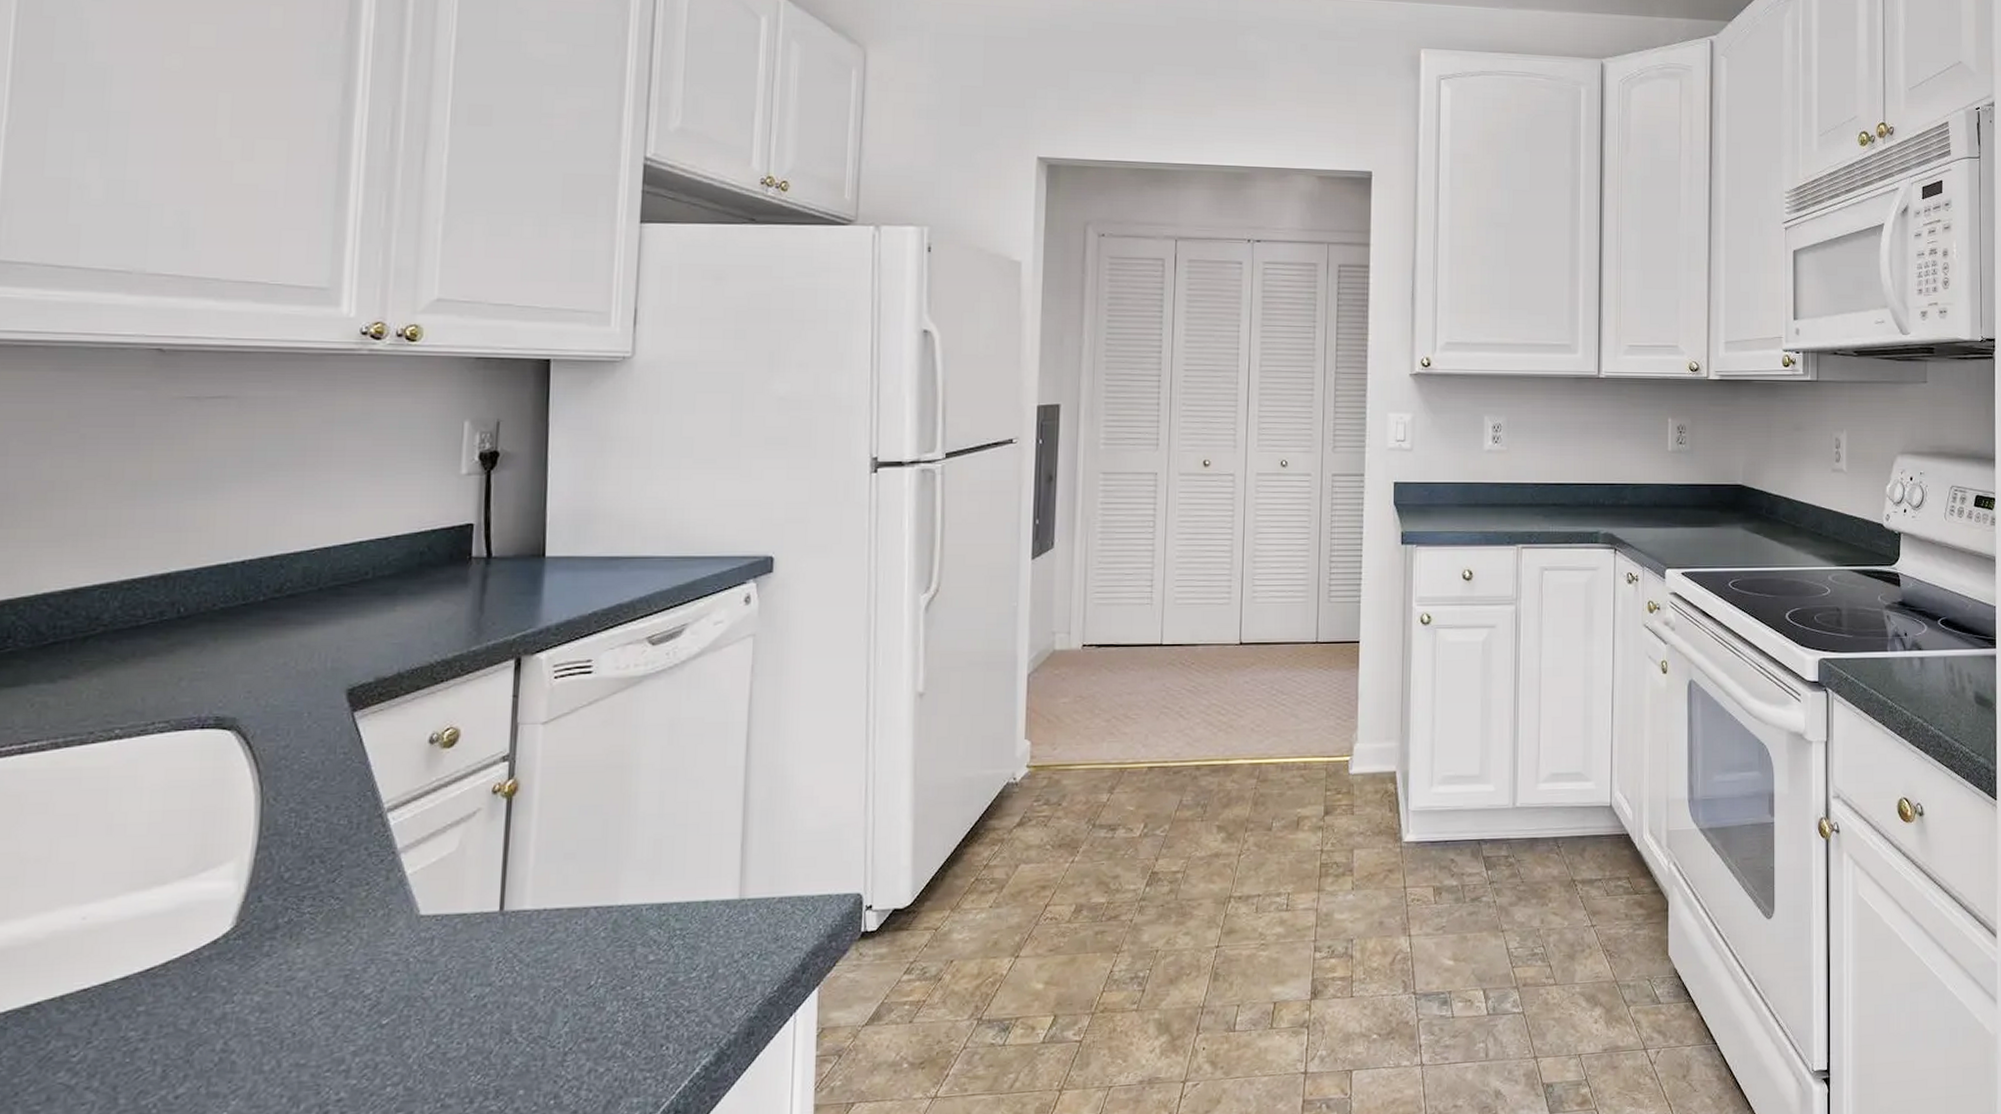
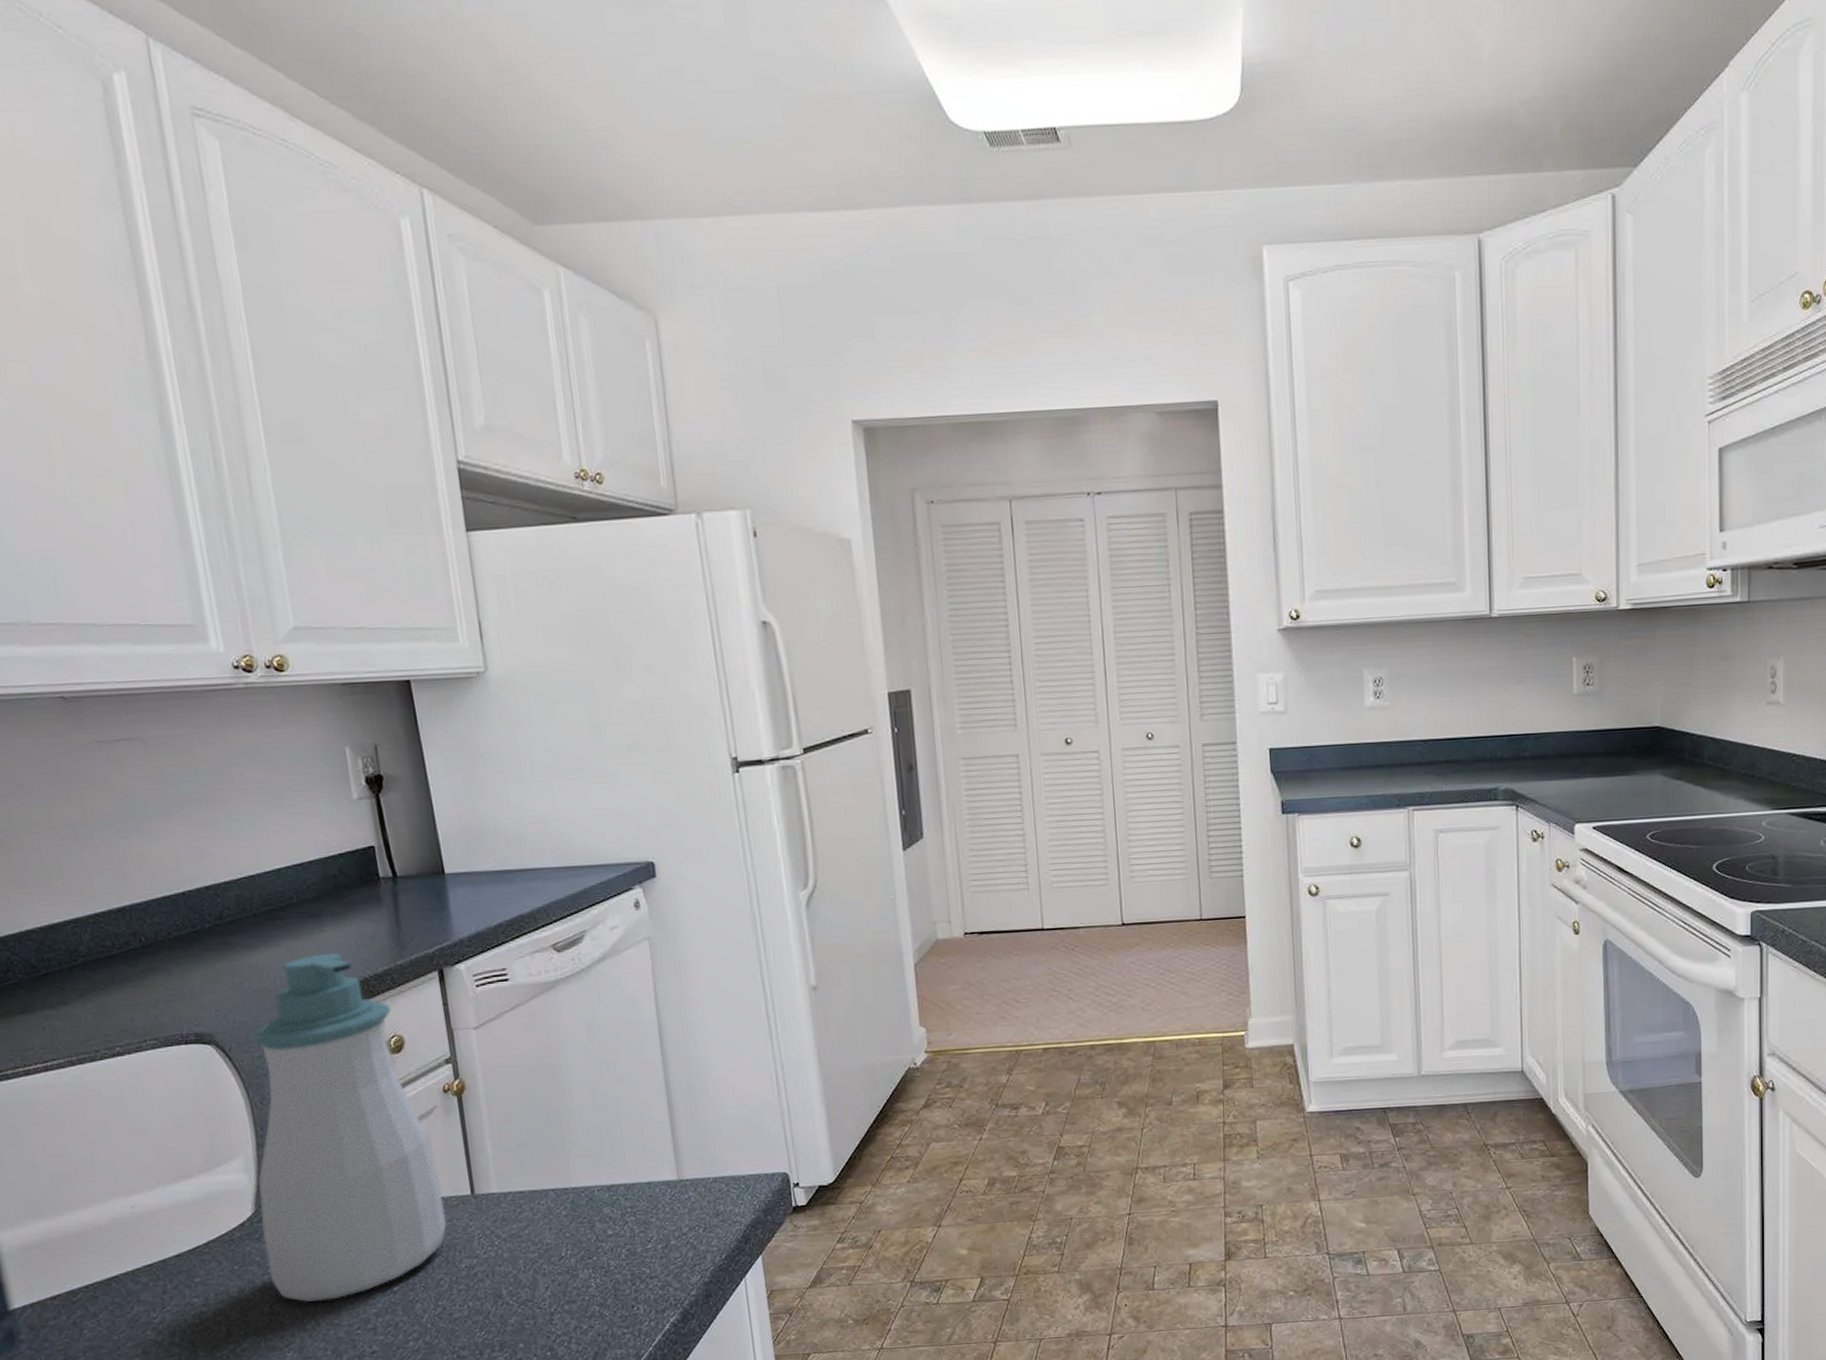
soap bottle: none [233,634,467,1038] -> present [252,952,448,1303]

